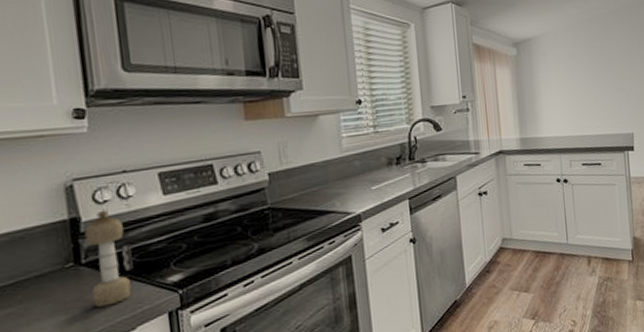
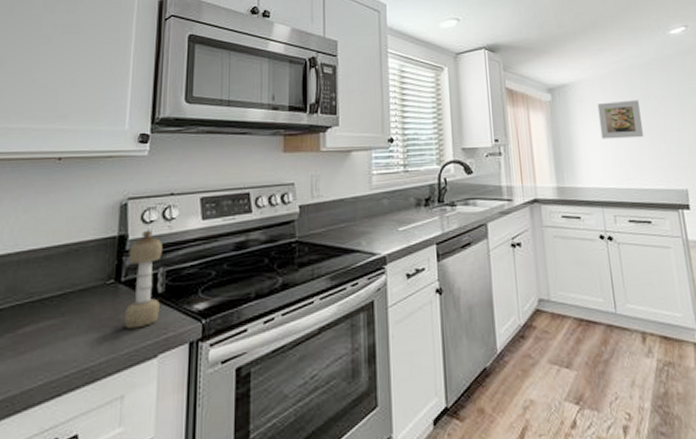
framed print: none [559,51,600,91] -> present [597,99,644,139]

